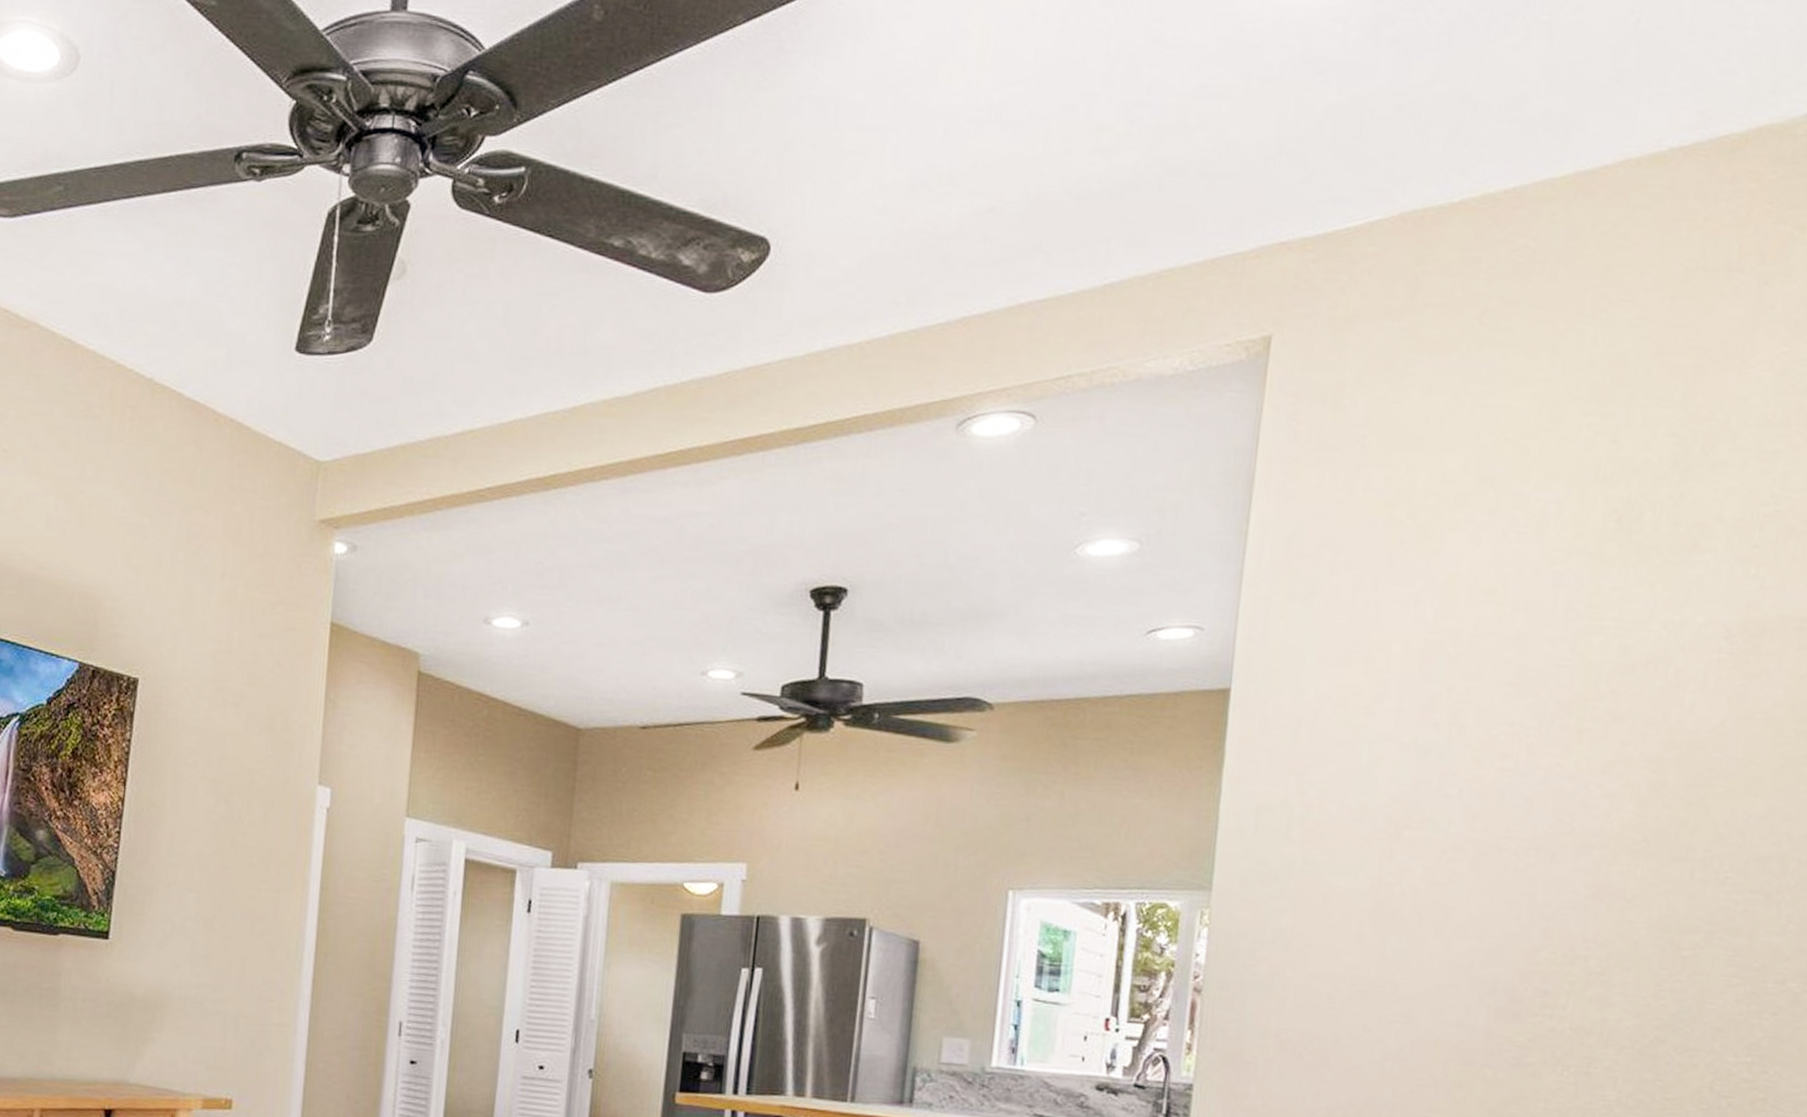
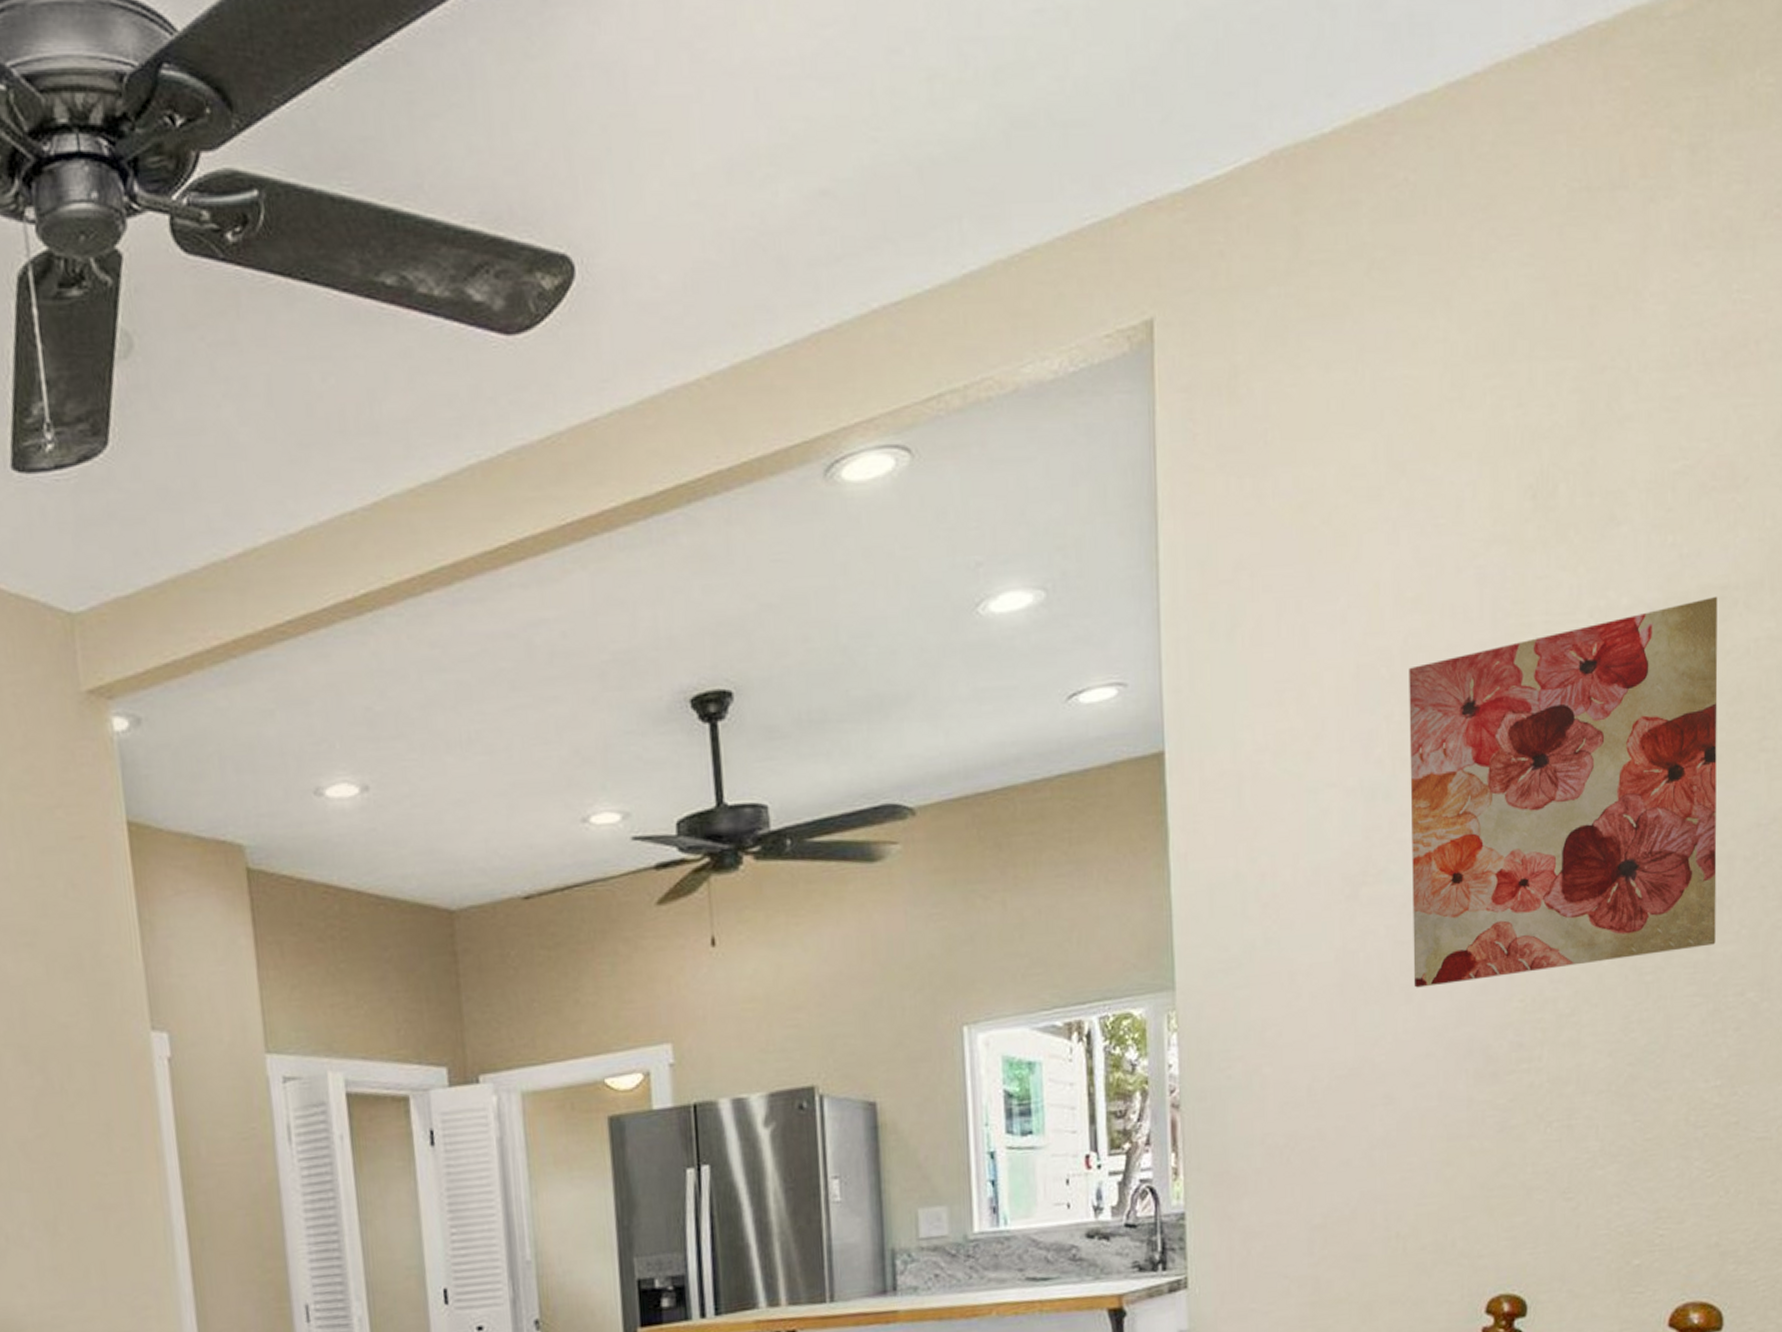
wall art: none [1445,626,1797,934] -> present [1409,596,1718,988]

